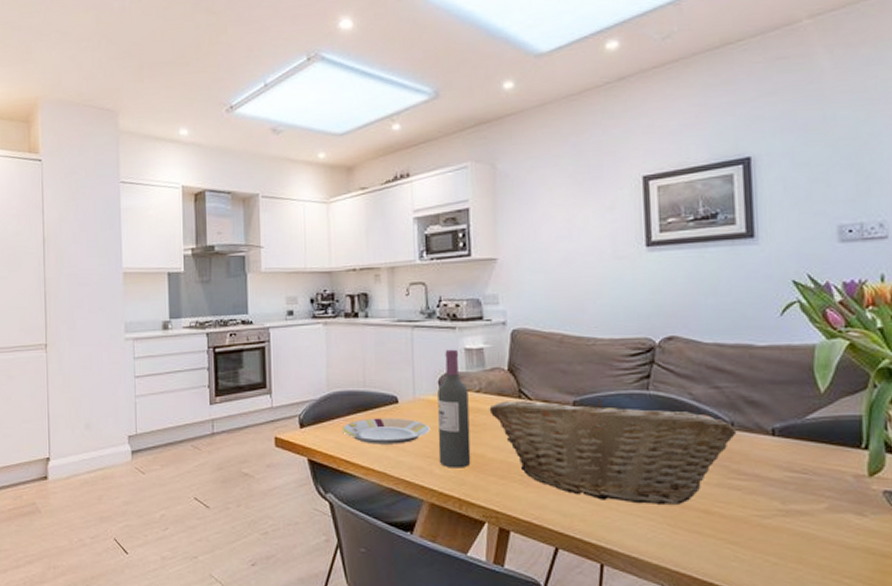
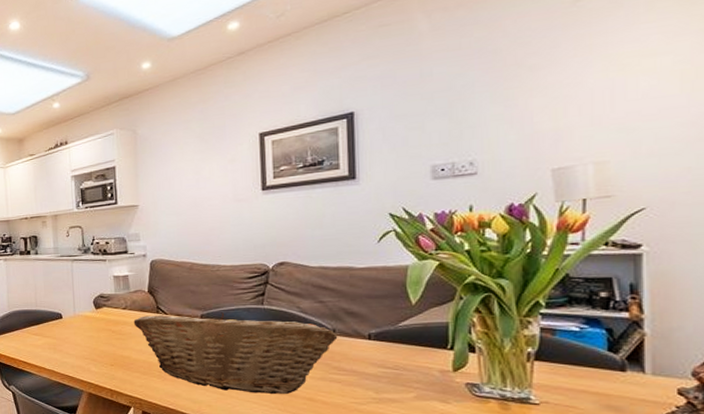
plate: present [342,417,430,444] -> none [20,329,87,349]
wine bottle: present [437,349,471,468] -> none [92,277,120,367]

